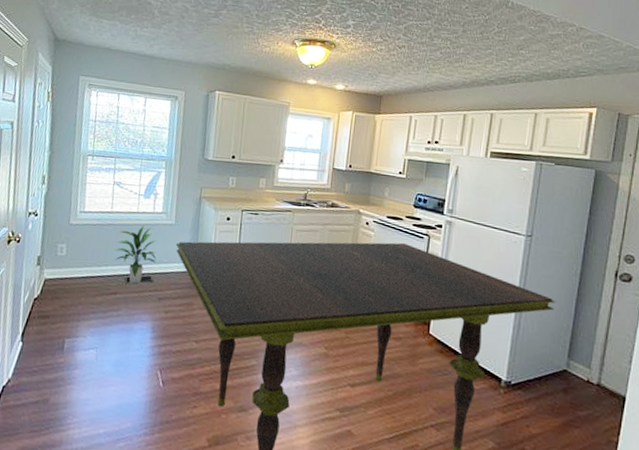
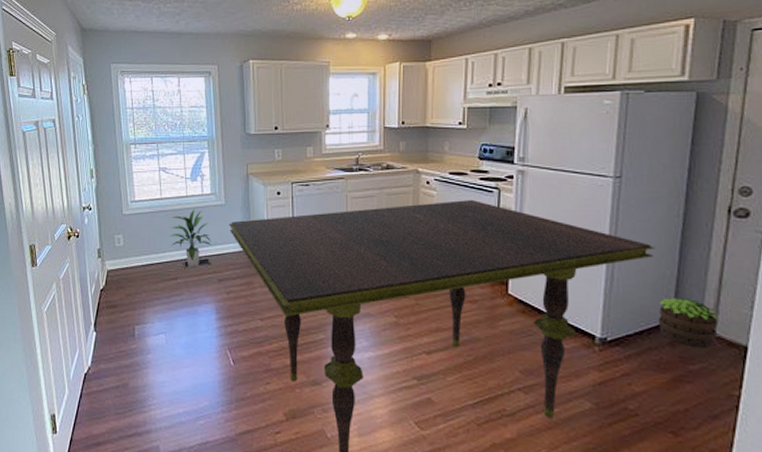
potted plant: none [554,348,603,397] -> present [658,298,718,348]

